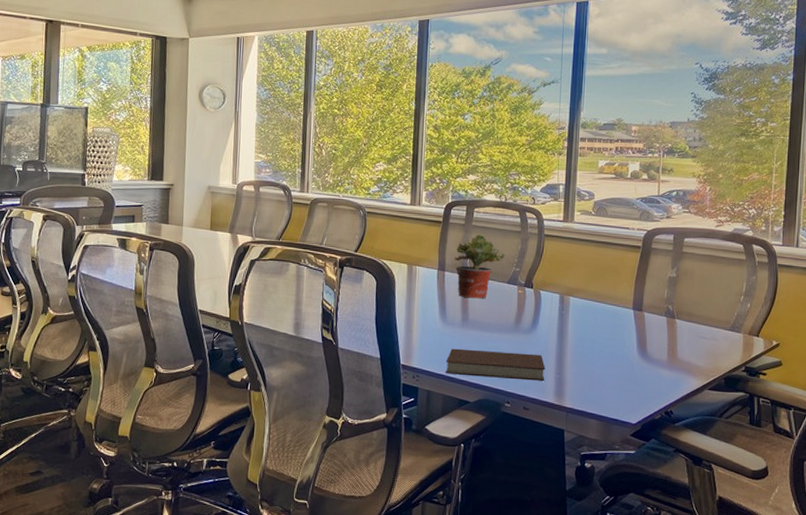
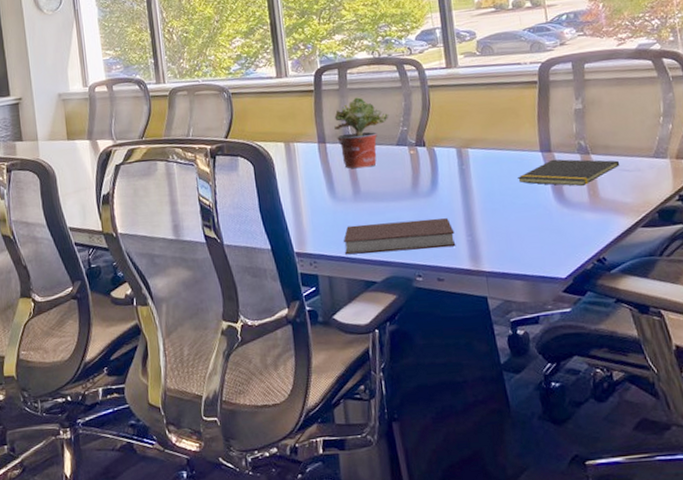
notepad: none [609,318,700,345] -> present [518,159,620,186]

